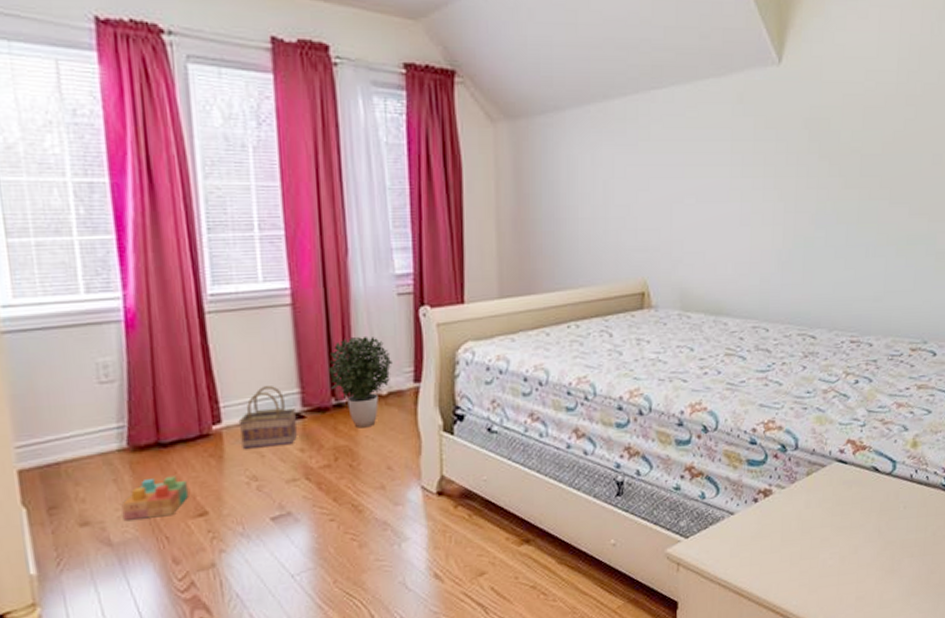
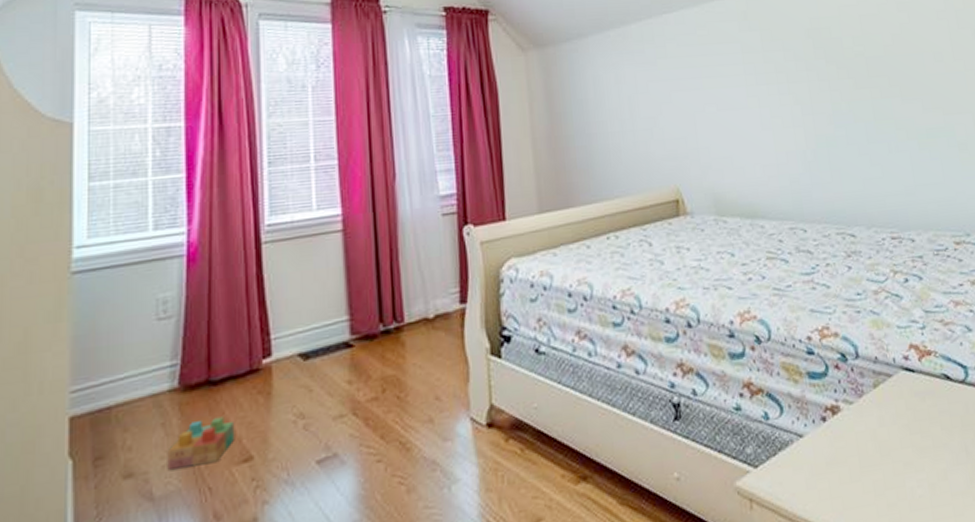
basket: present [238,386,297,449] -> none [288,314,345,384]
potted plant: present [329,335,393,429] -> none [377,257,439,356]

